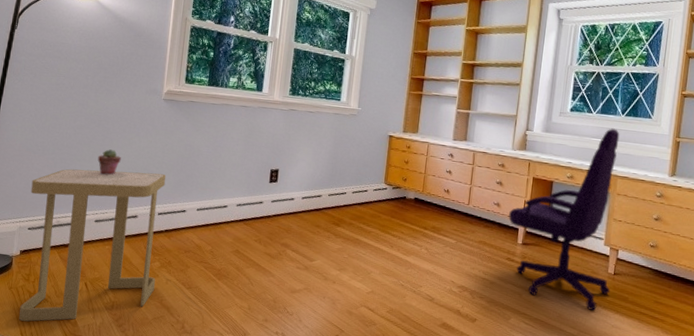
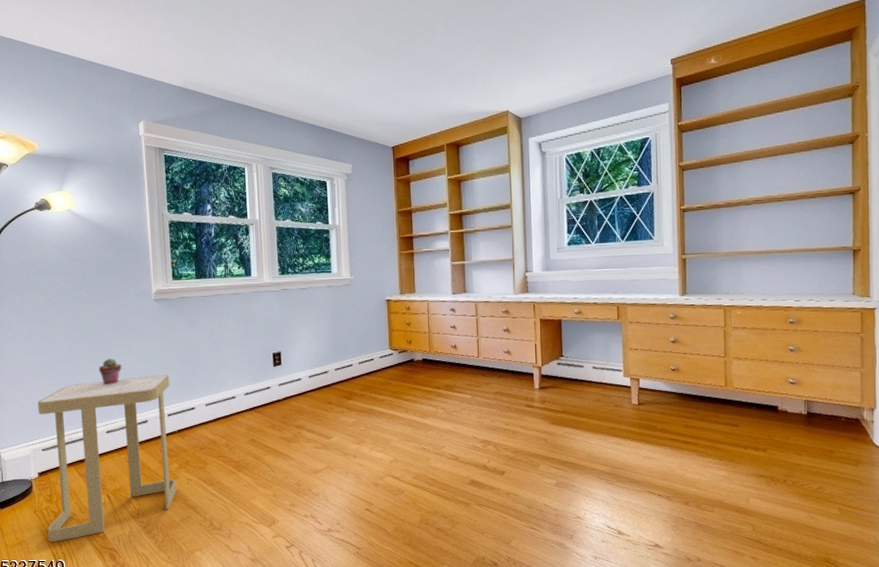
office chair: present [508,128,620,310] -> none [520,256,637,444]

